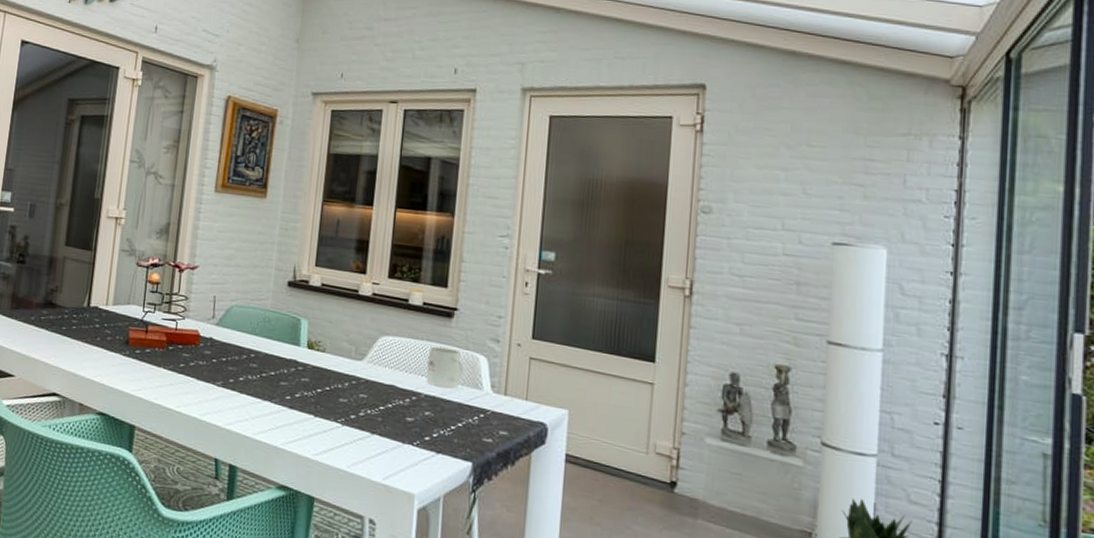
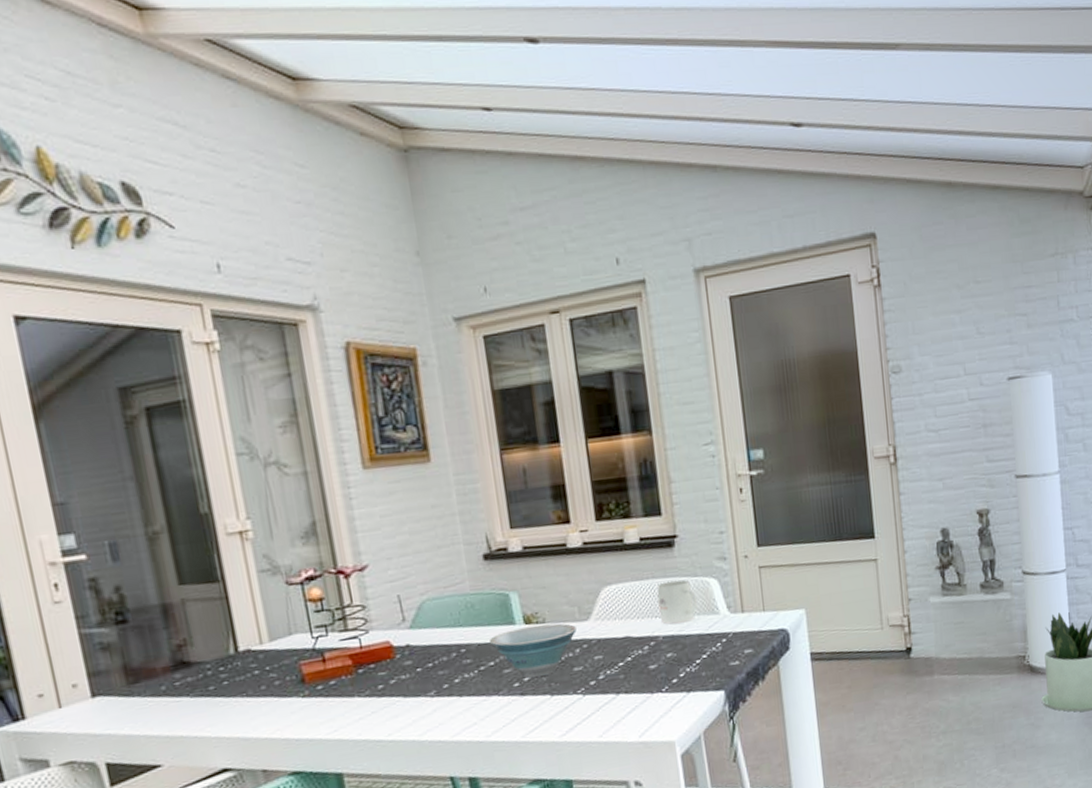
bowl: none [274,349,351,398] -> present [488,623,578,678]

